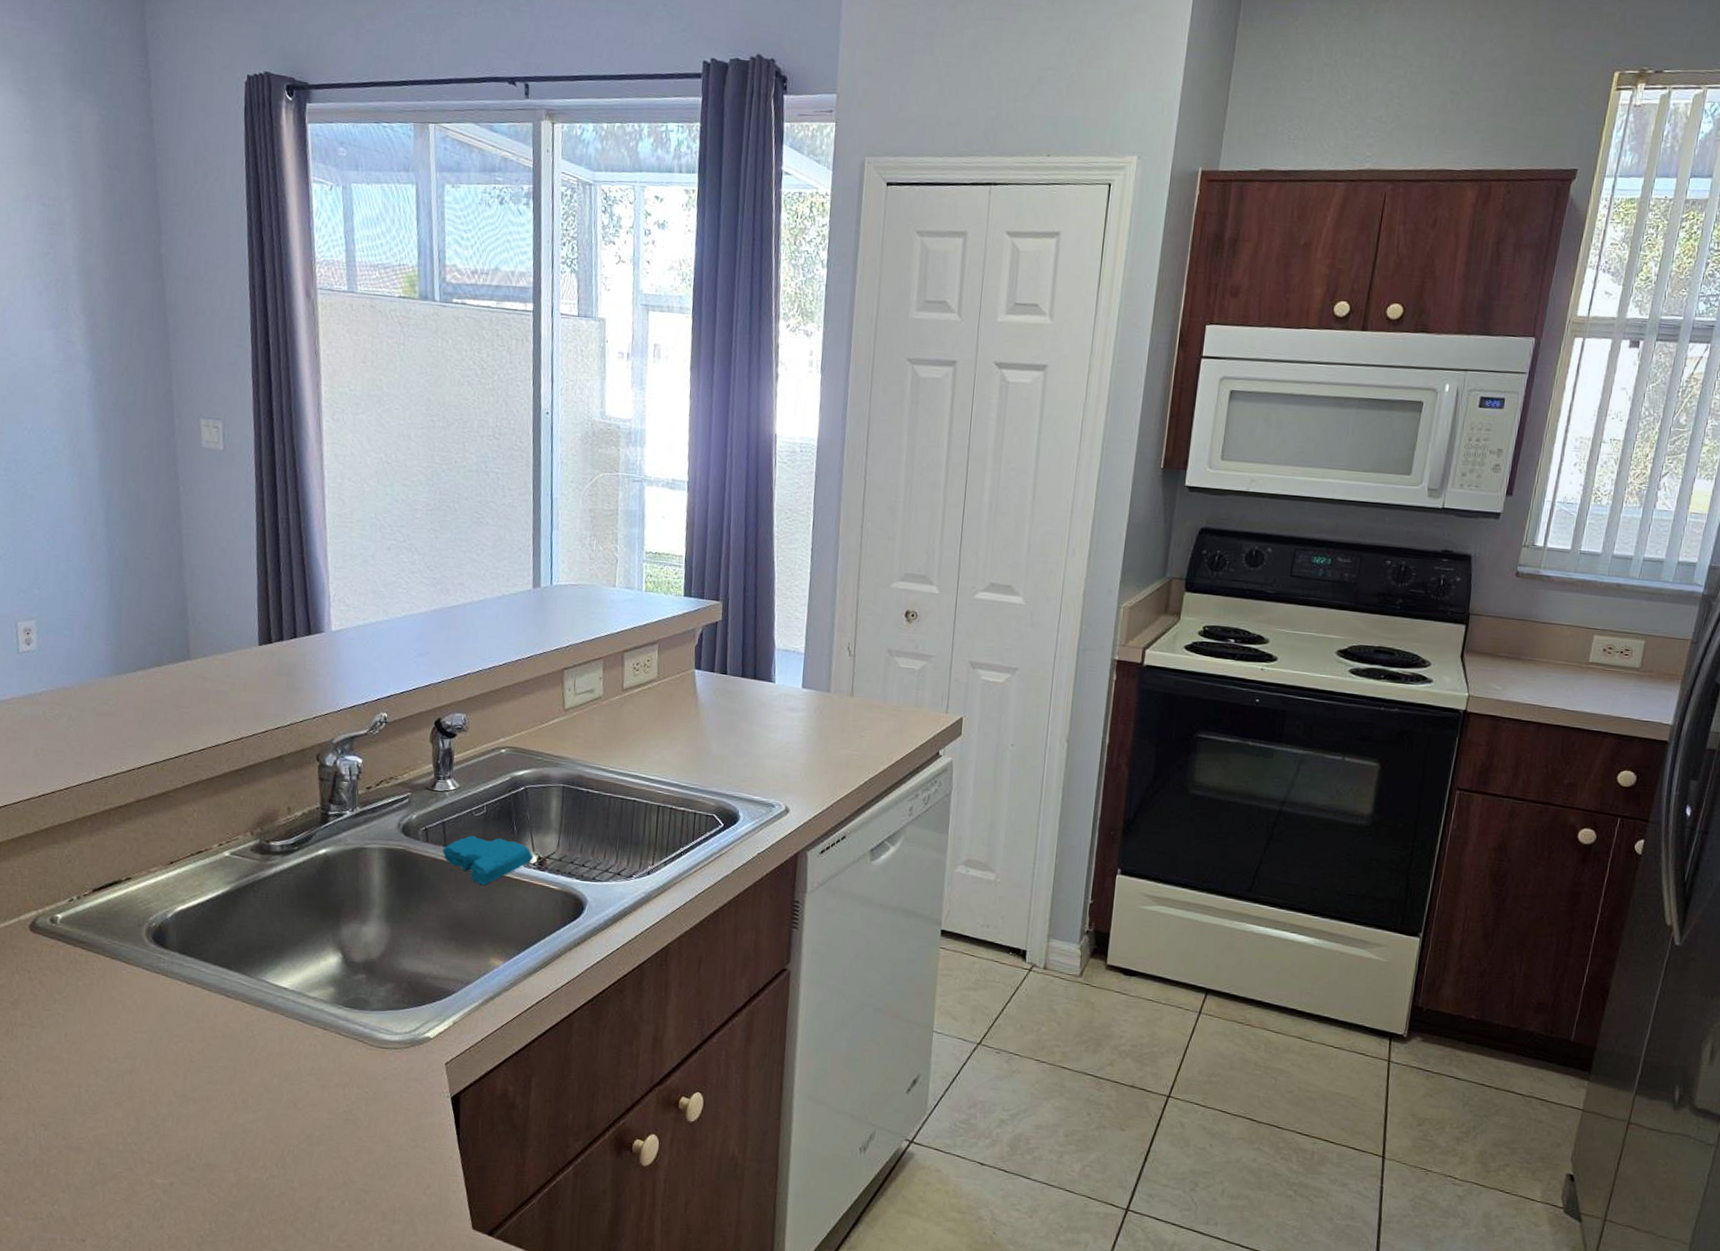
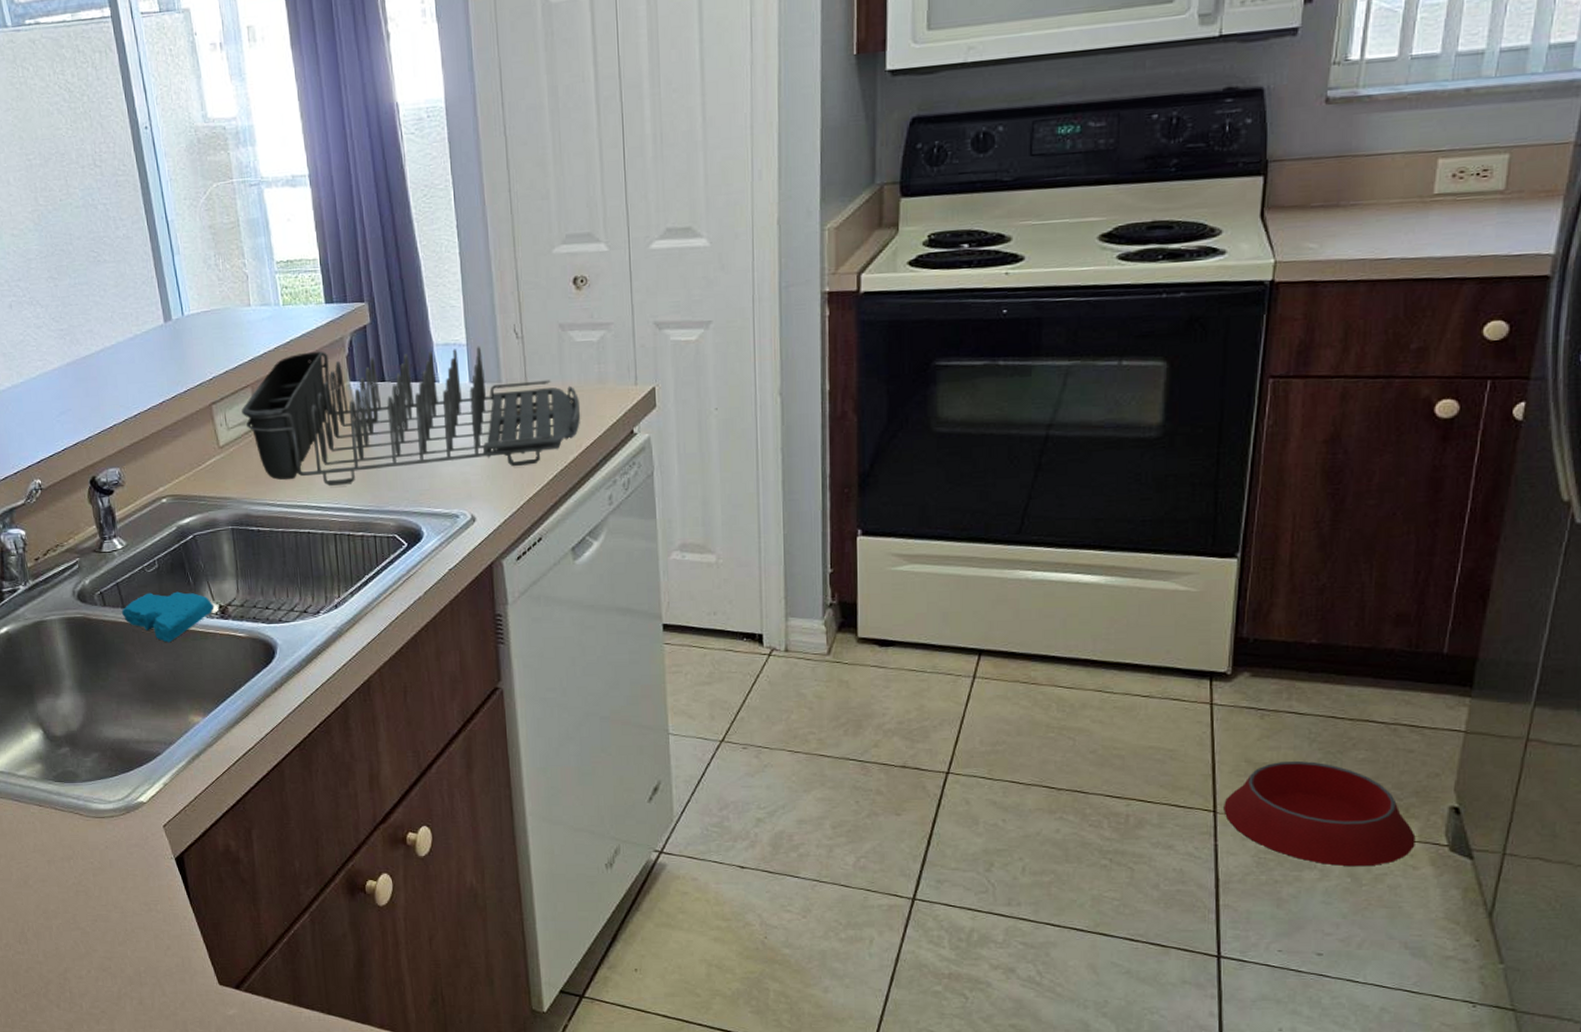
dish rack: none [591,636,897,770] -> present [242,346,581,486]
pet bowl: none [1390,1119,1539,1220] -> present [1224,761,1416,867]

